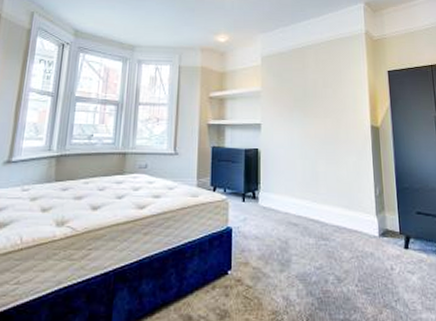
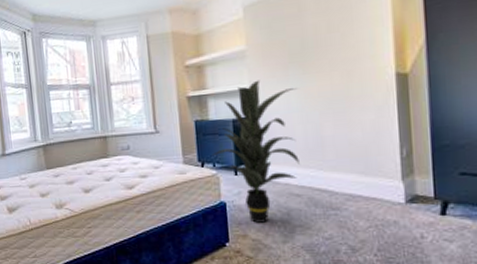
indoor plant: none [225,117,299,250] -> present [213,79,300,223]

